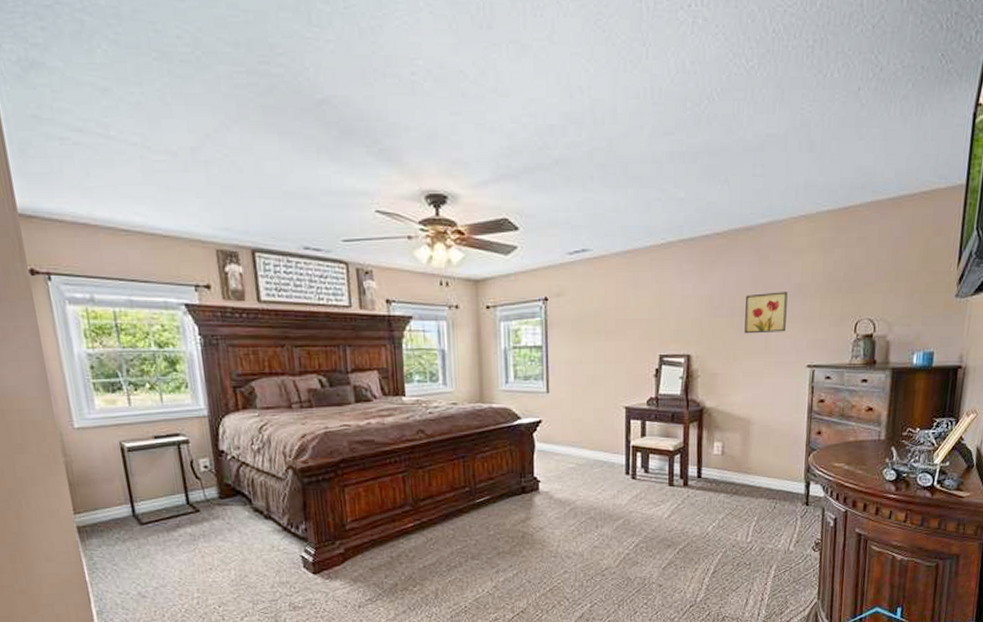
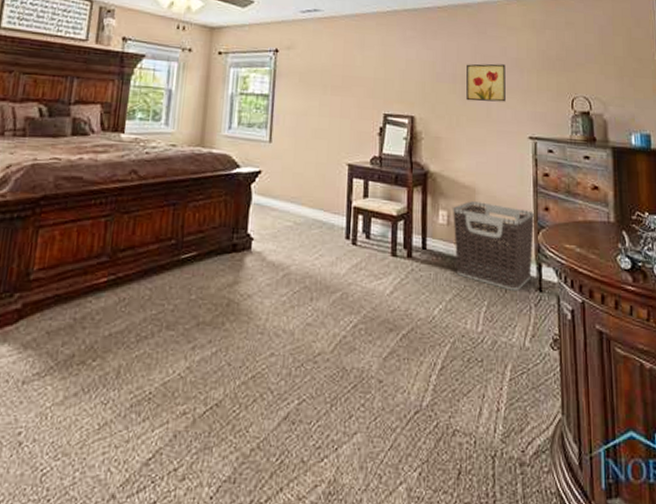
clothes hamper: none [727,431,806,507] -> present [453,201,534,291]

